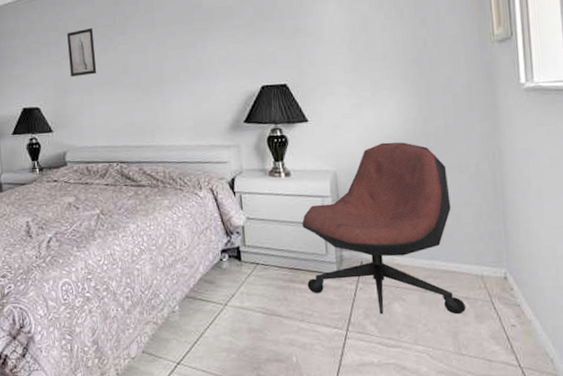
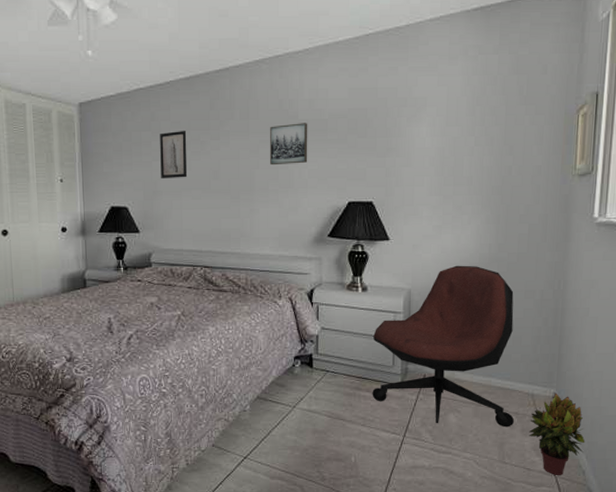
wall art: none [176,11,217,56] -> present [270,123,308,166]
potted plant: none [483,273,549,366] -> present [529,393,585,475]

